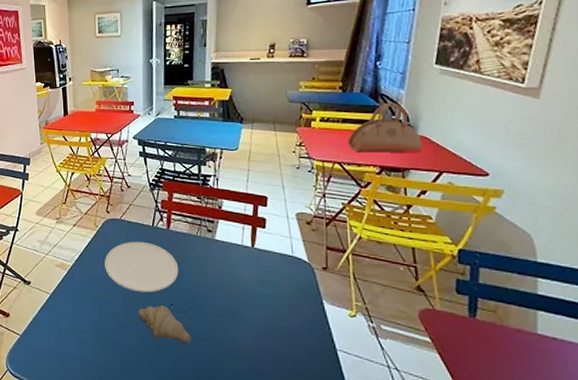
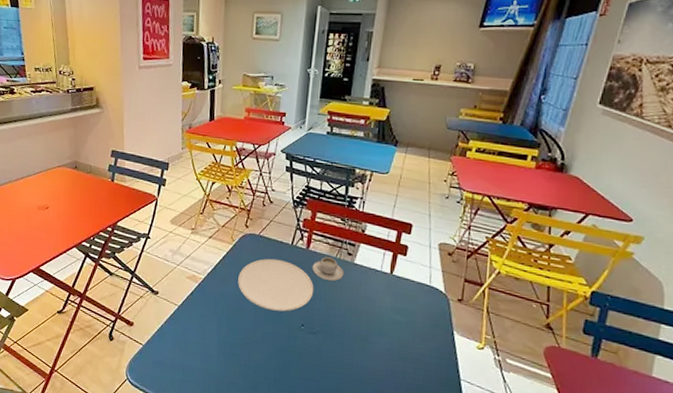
croissant: present [138,305,192,343] -> none [267,325,319,364]
teacup: none [174,235,207,258] -> present [312,257,344,281]
handbag: present [348,102,422,154] -> none [500,138,573,194]

